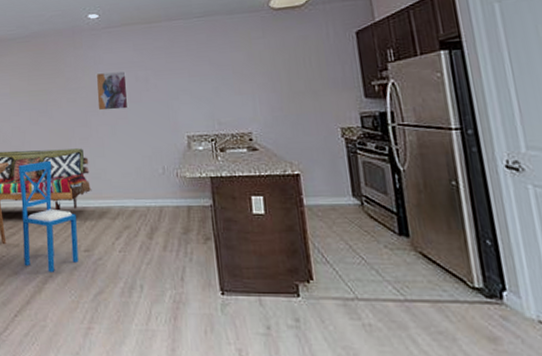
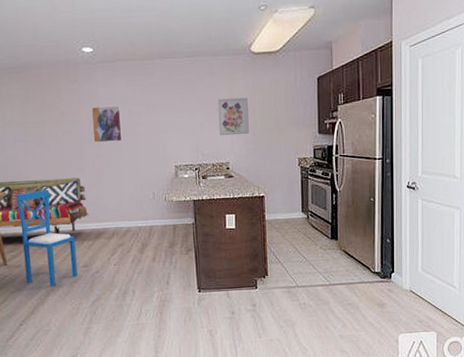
wall art: none [234,57,274,101] -> present [217,97,249,135]

